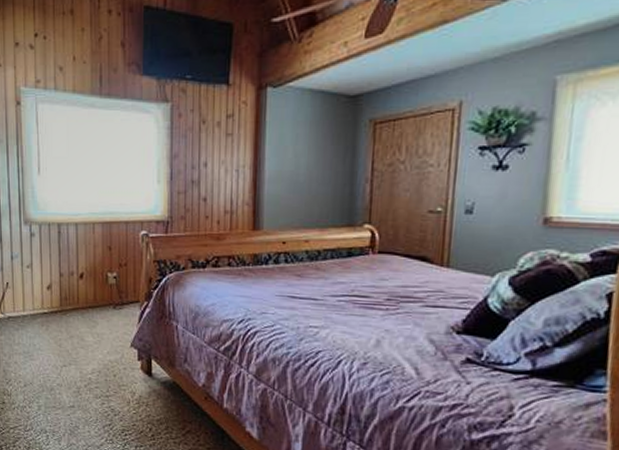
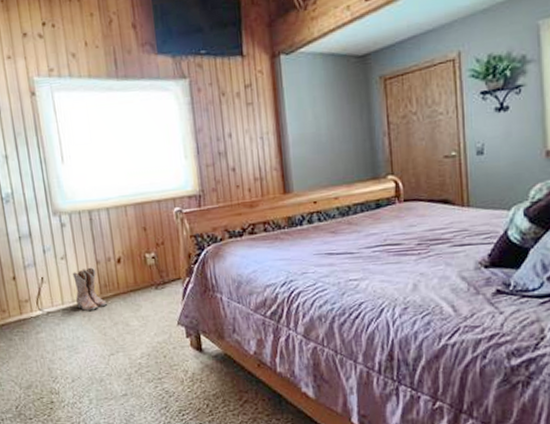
boots: none [35,279,65,321] -> present [72,267,107,311]

